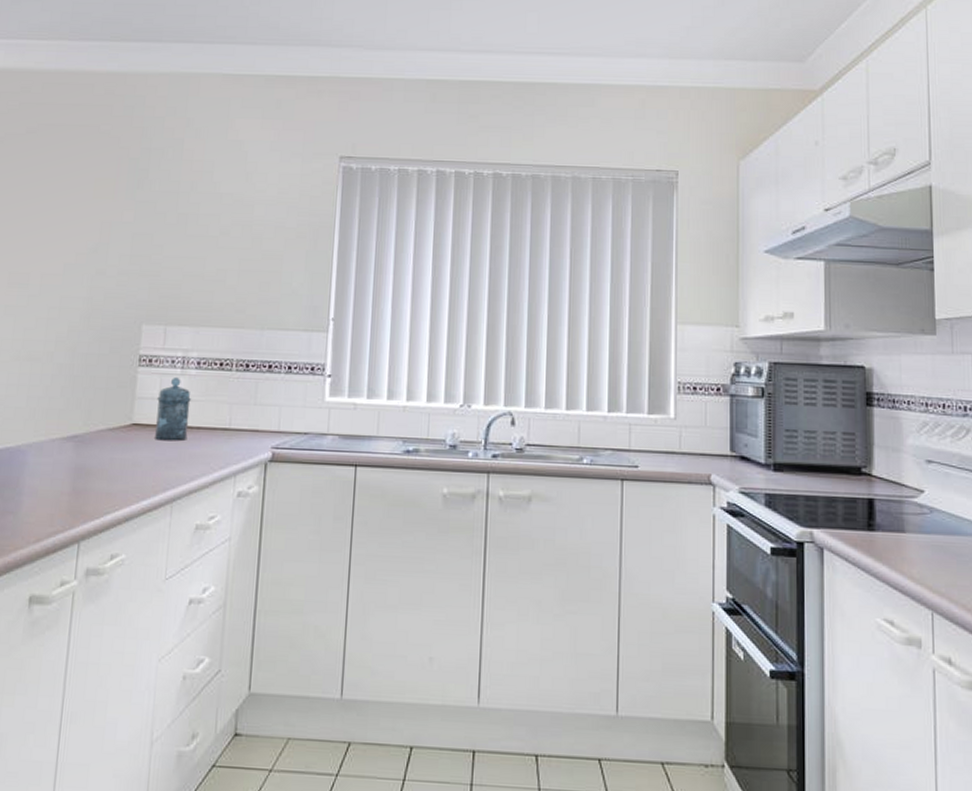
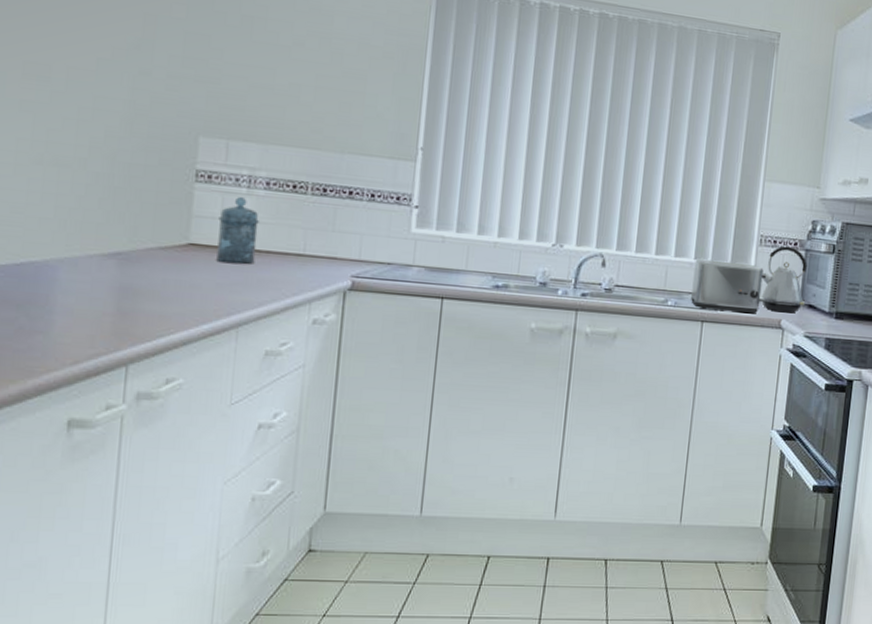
toaster: none [608,411,689,469] -> present [691,258,767,314]
kettle: none [684,392,737,467] -> present [761,246,807,313]

